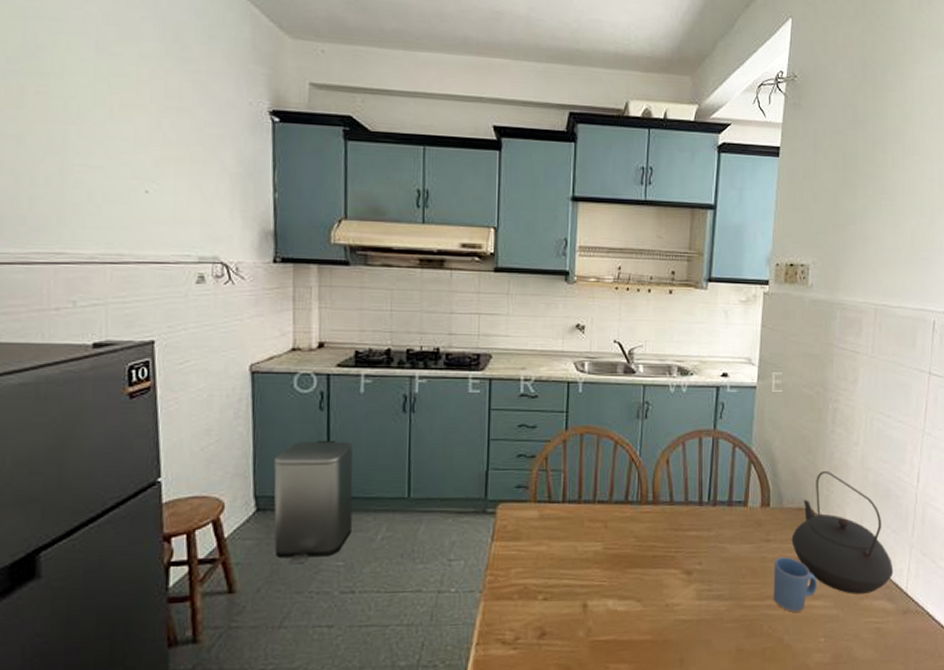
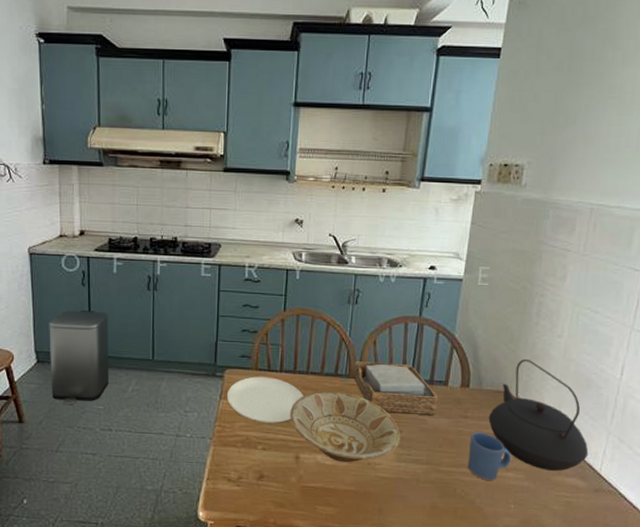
plate: none [499,510,591,567] -> present [226,376,304,424]
bowl: none [575,522,701,607] -> present [290,391,401,463]
napkin holder: none [644,484,739,542] -> present [352,361,439,415]

